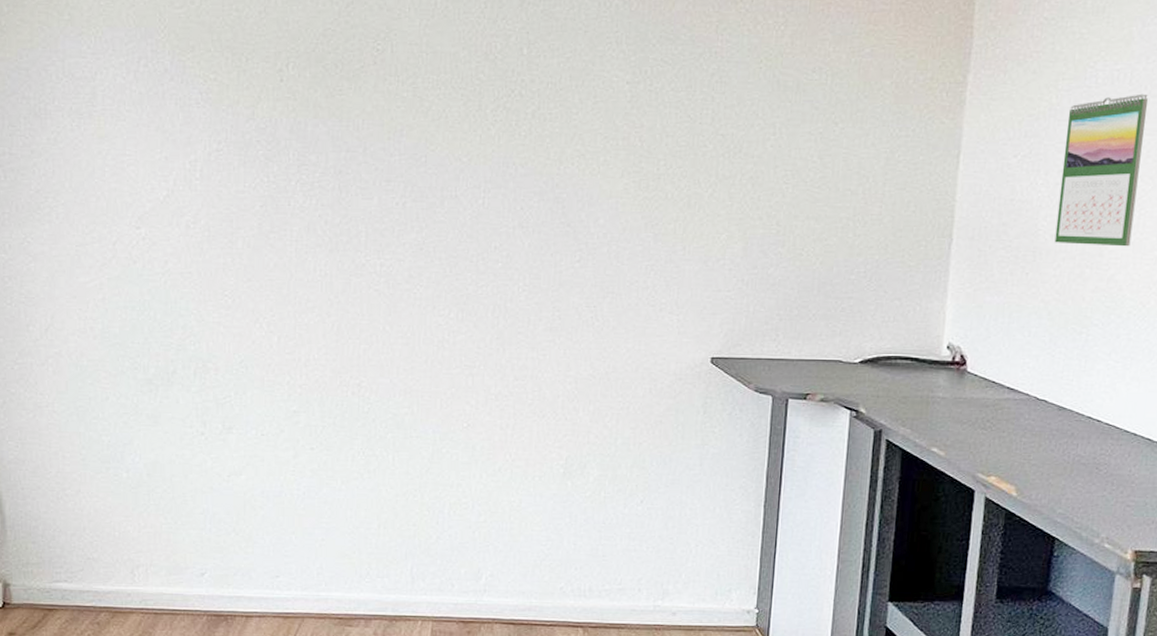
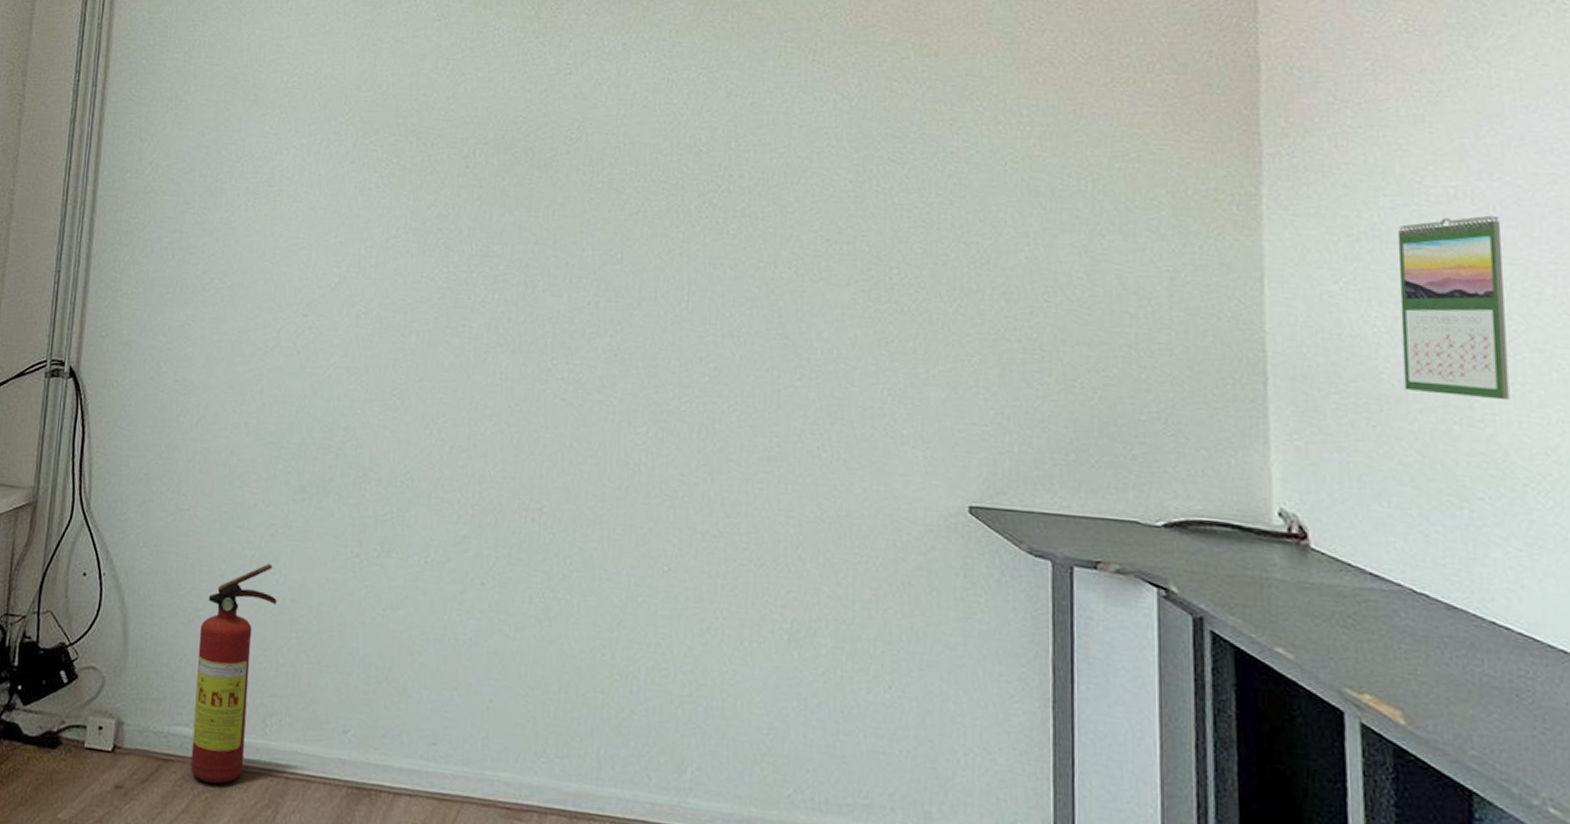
fire extinguisher: none [68,445,135,623] -> present [190,563,278,784]

